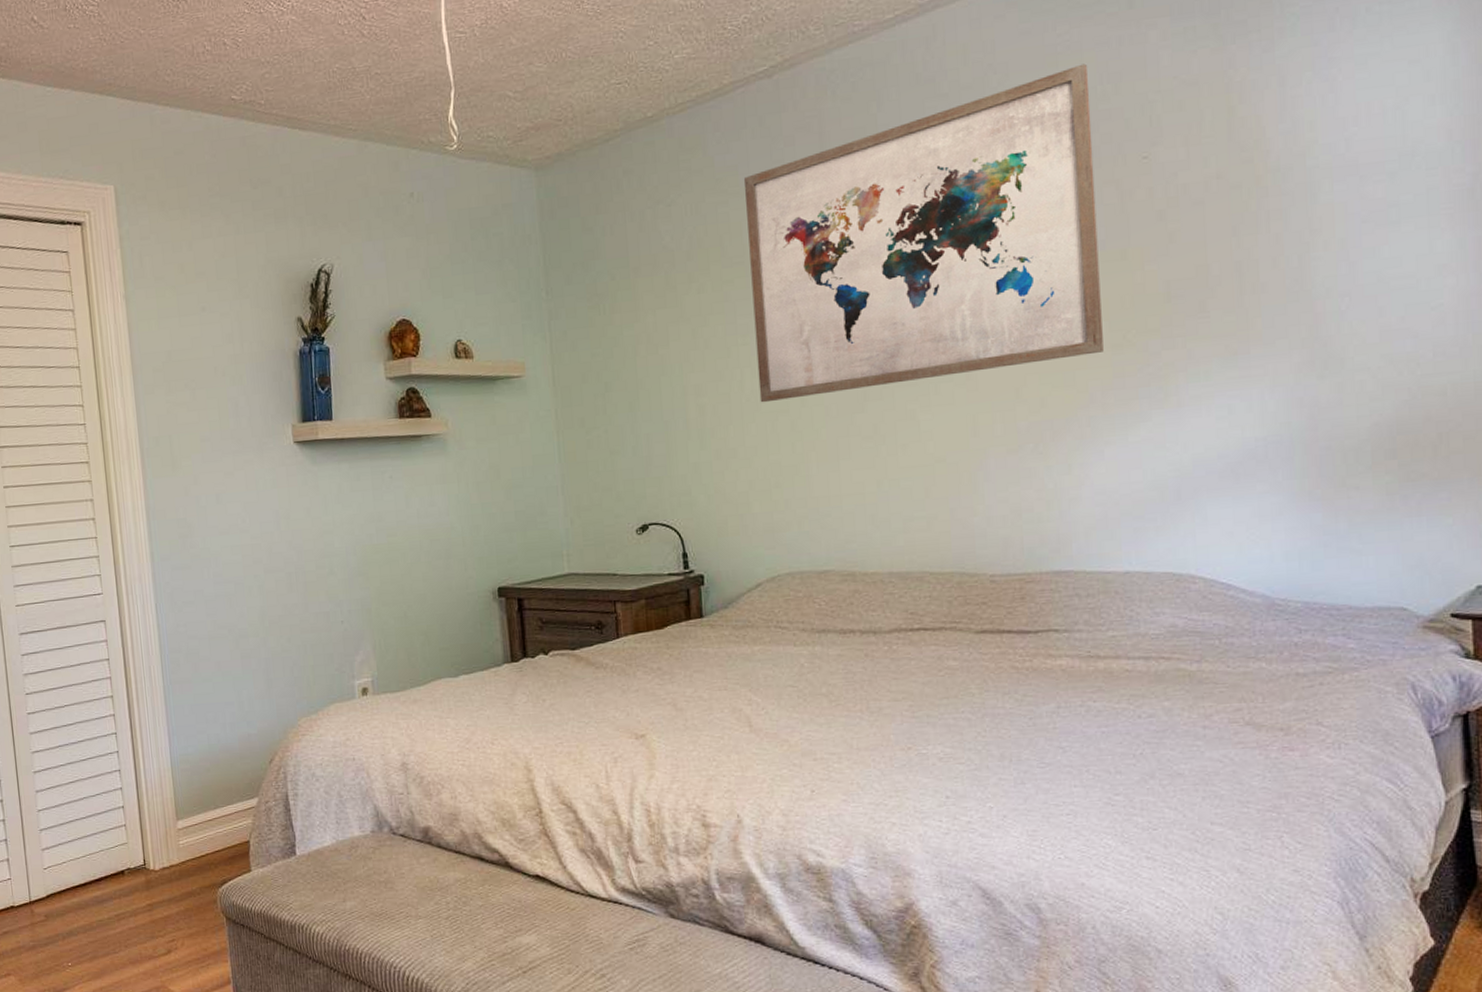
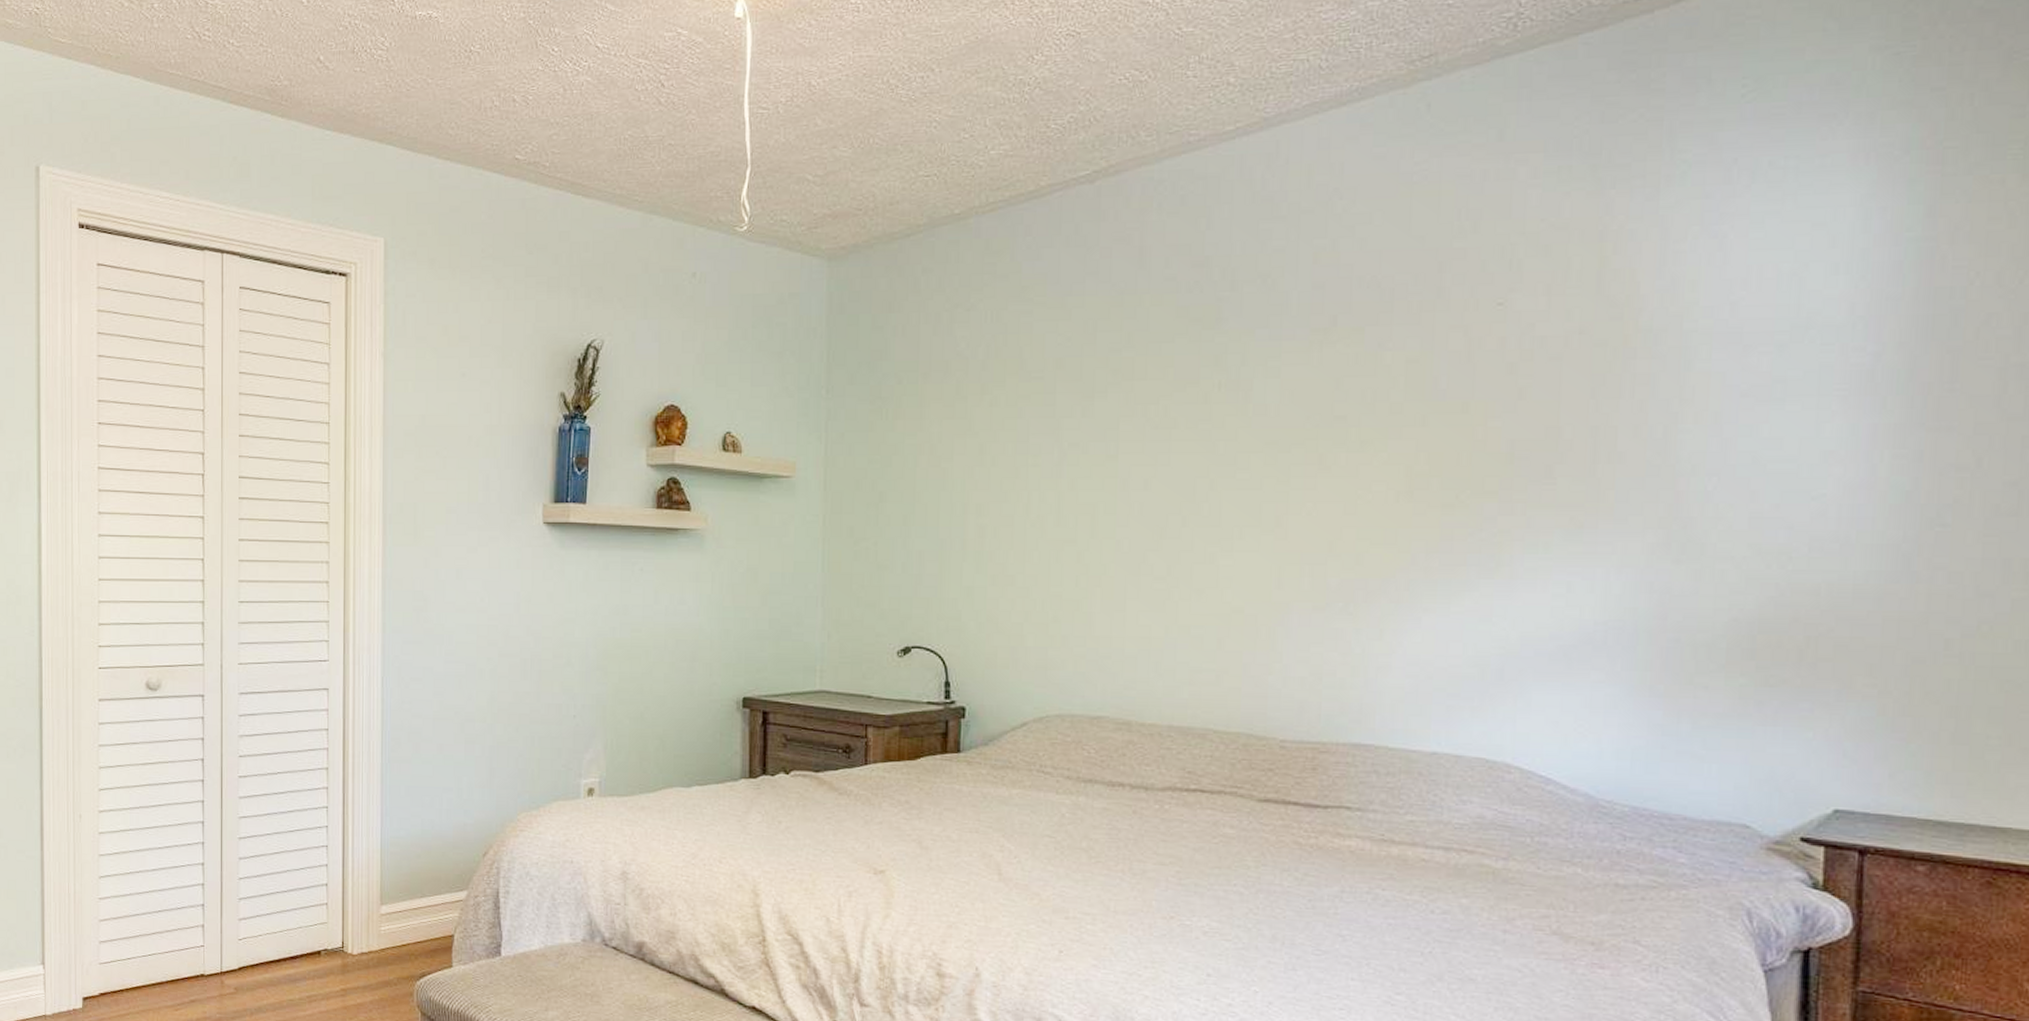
wall art: present [743,63,1104,403] -> none [1046,196,1446,530]

